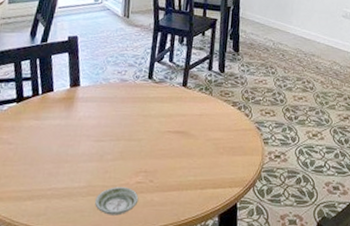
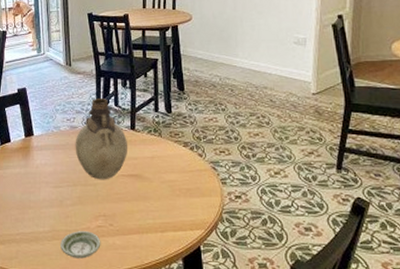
vase: none [122,53,178,136] -> present [75,99,128,180]

